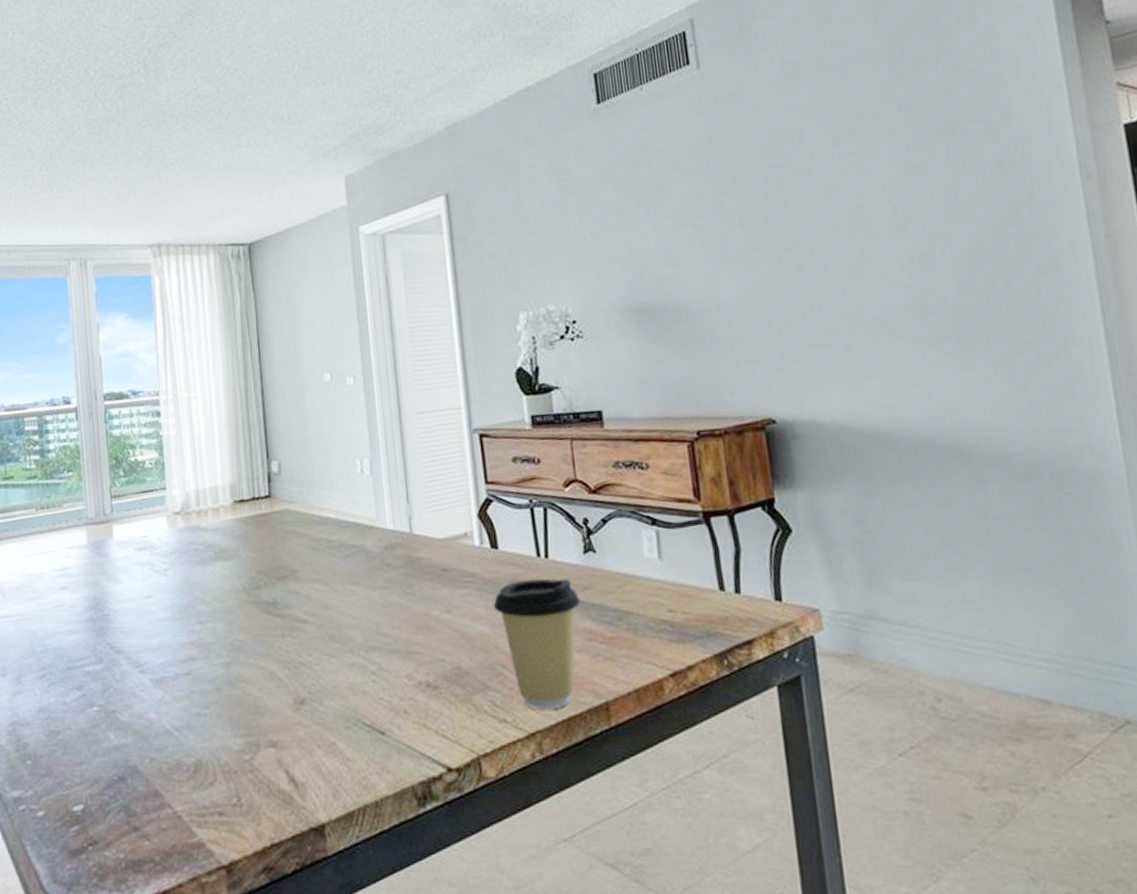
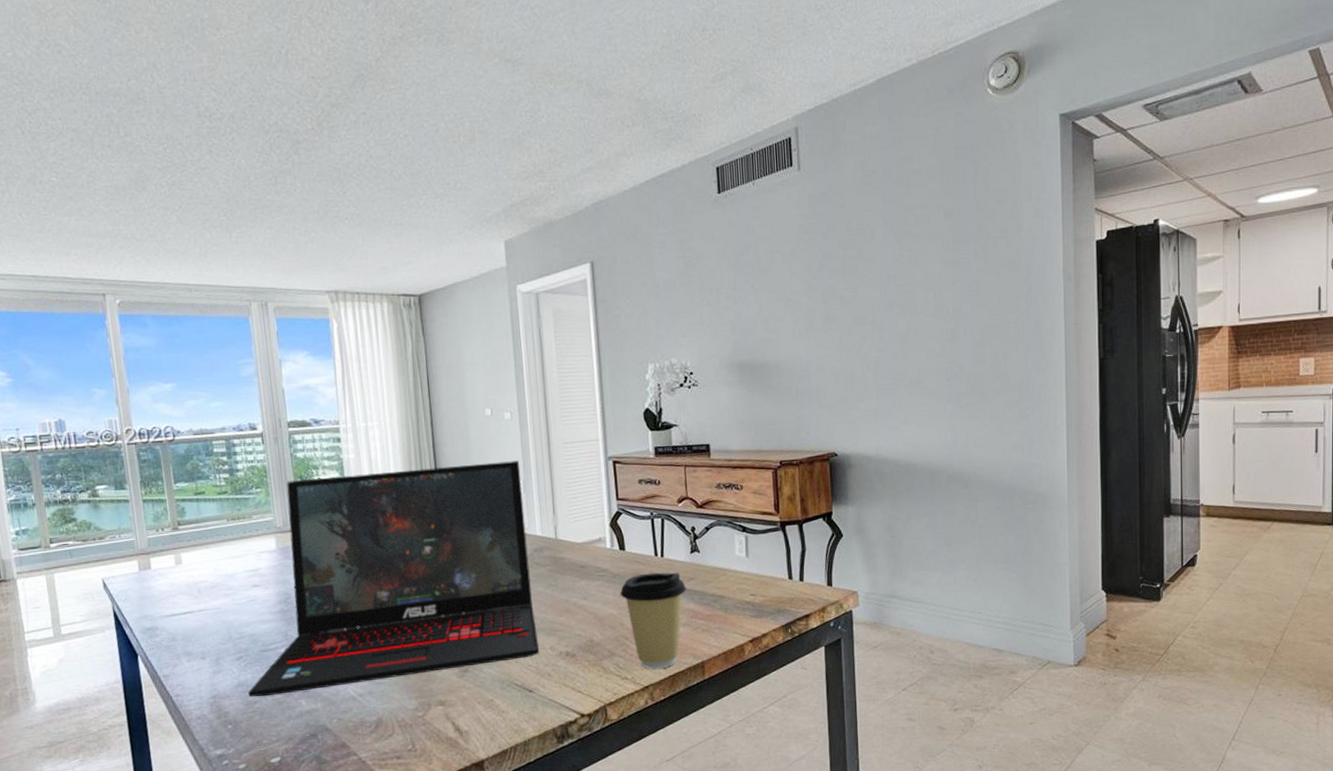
laptop: none [50,435,394,726] -> present [248,461,540,697]

